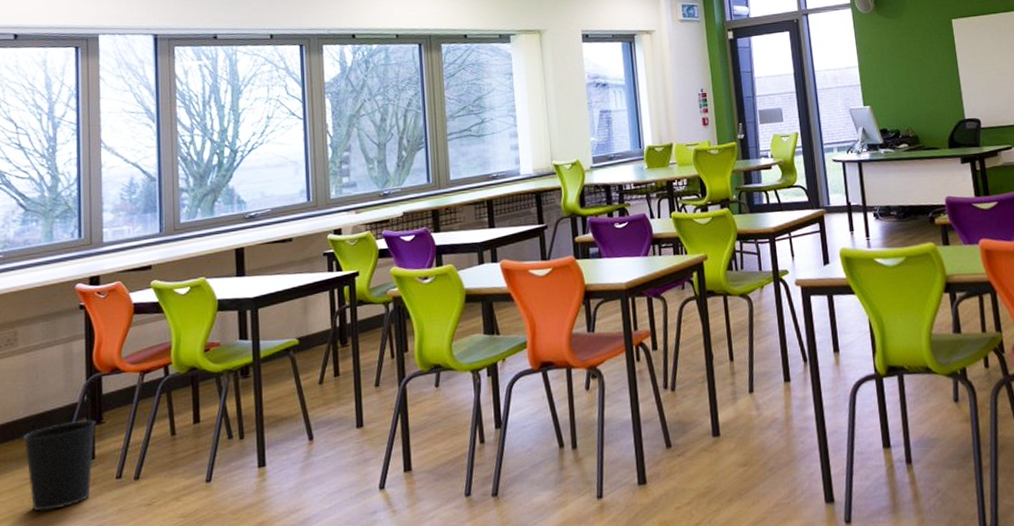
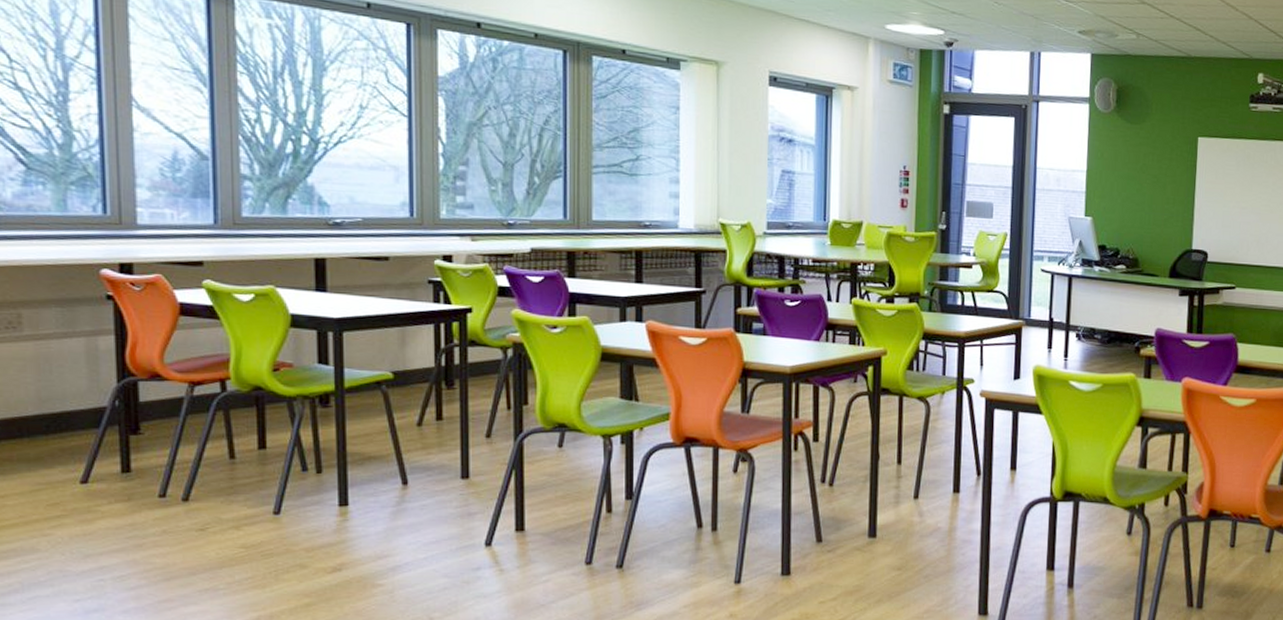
wastebasket: present [23,420,95,512] -> none [35,427,131,522]

